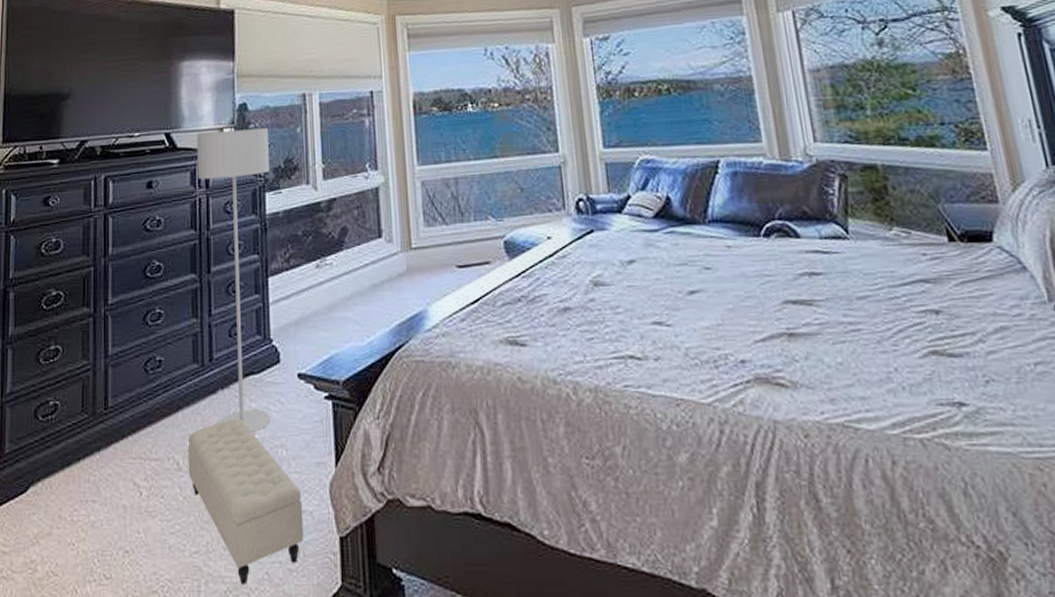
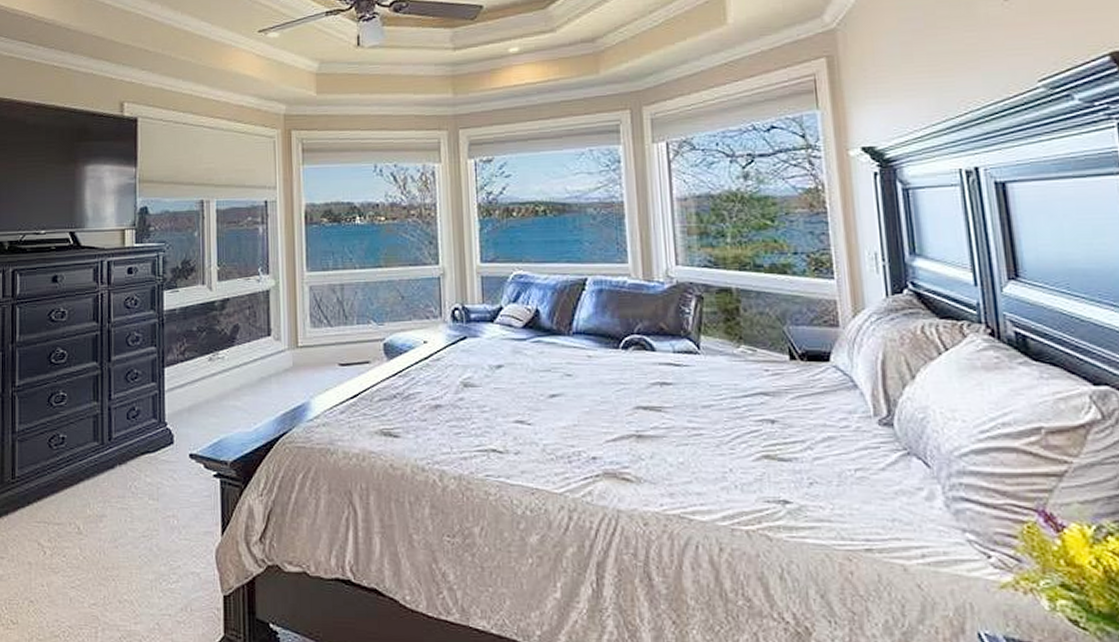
bench: present [187,418,304,585] -> none [87,491,192,633]
floor lamp: present [197,128,271,432] -> none [100,231,168,503]

